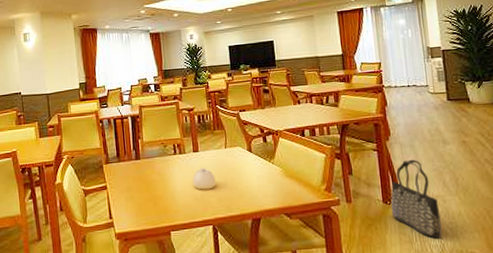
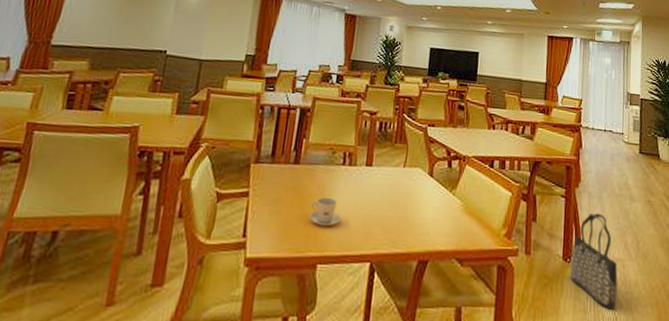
teacup: none [156,180,183,203] -> present [309,196,342,227]
sugar bowl: present [192,167,217,190] -> none [356,186,387,216]

